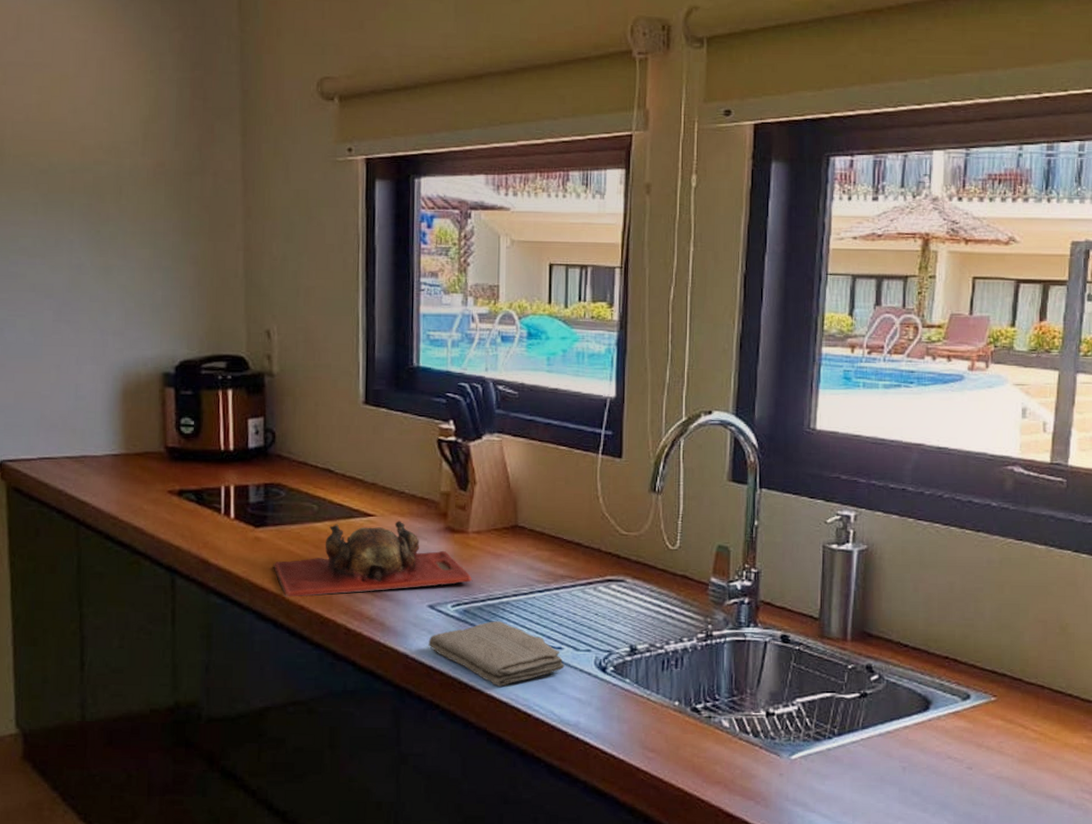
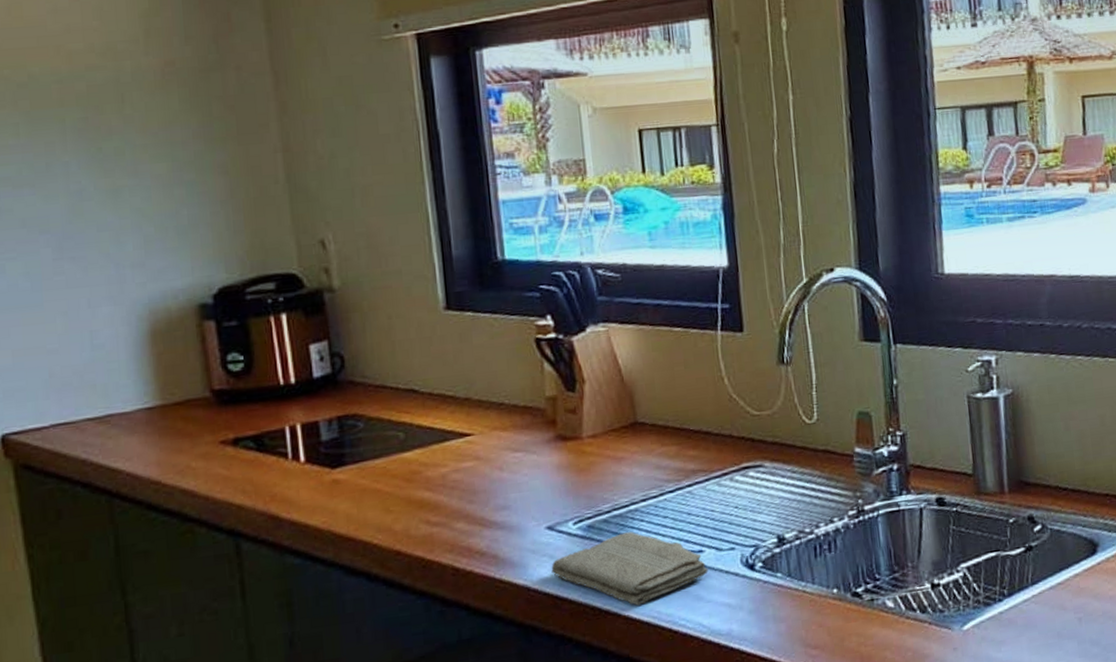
cutting board: present [273,521,473,597] -> none [358,436,594,544]

